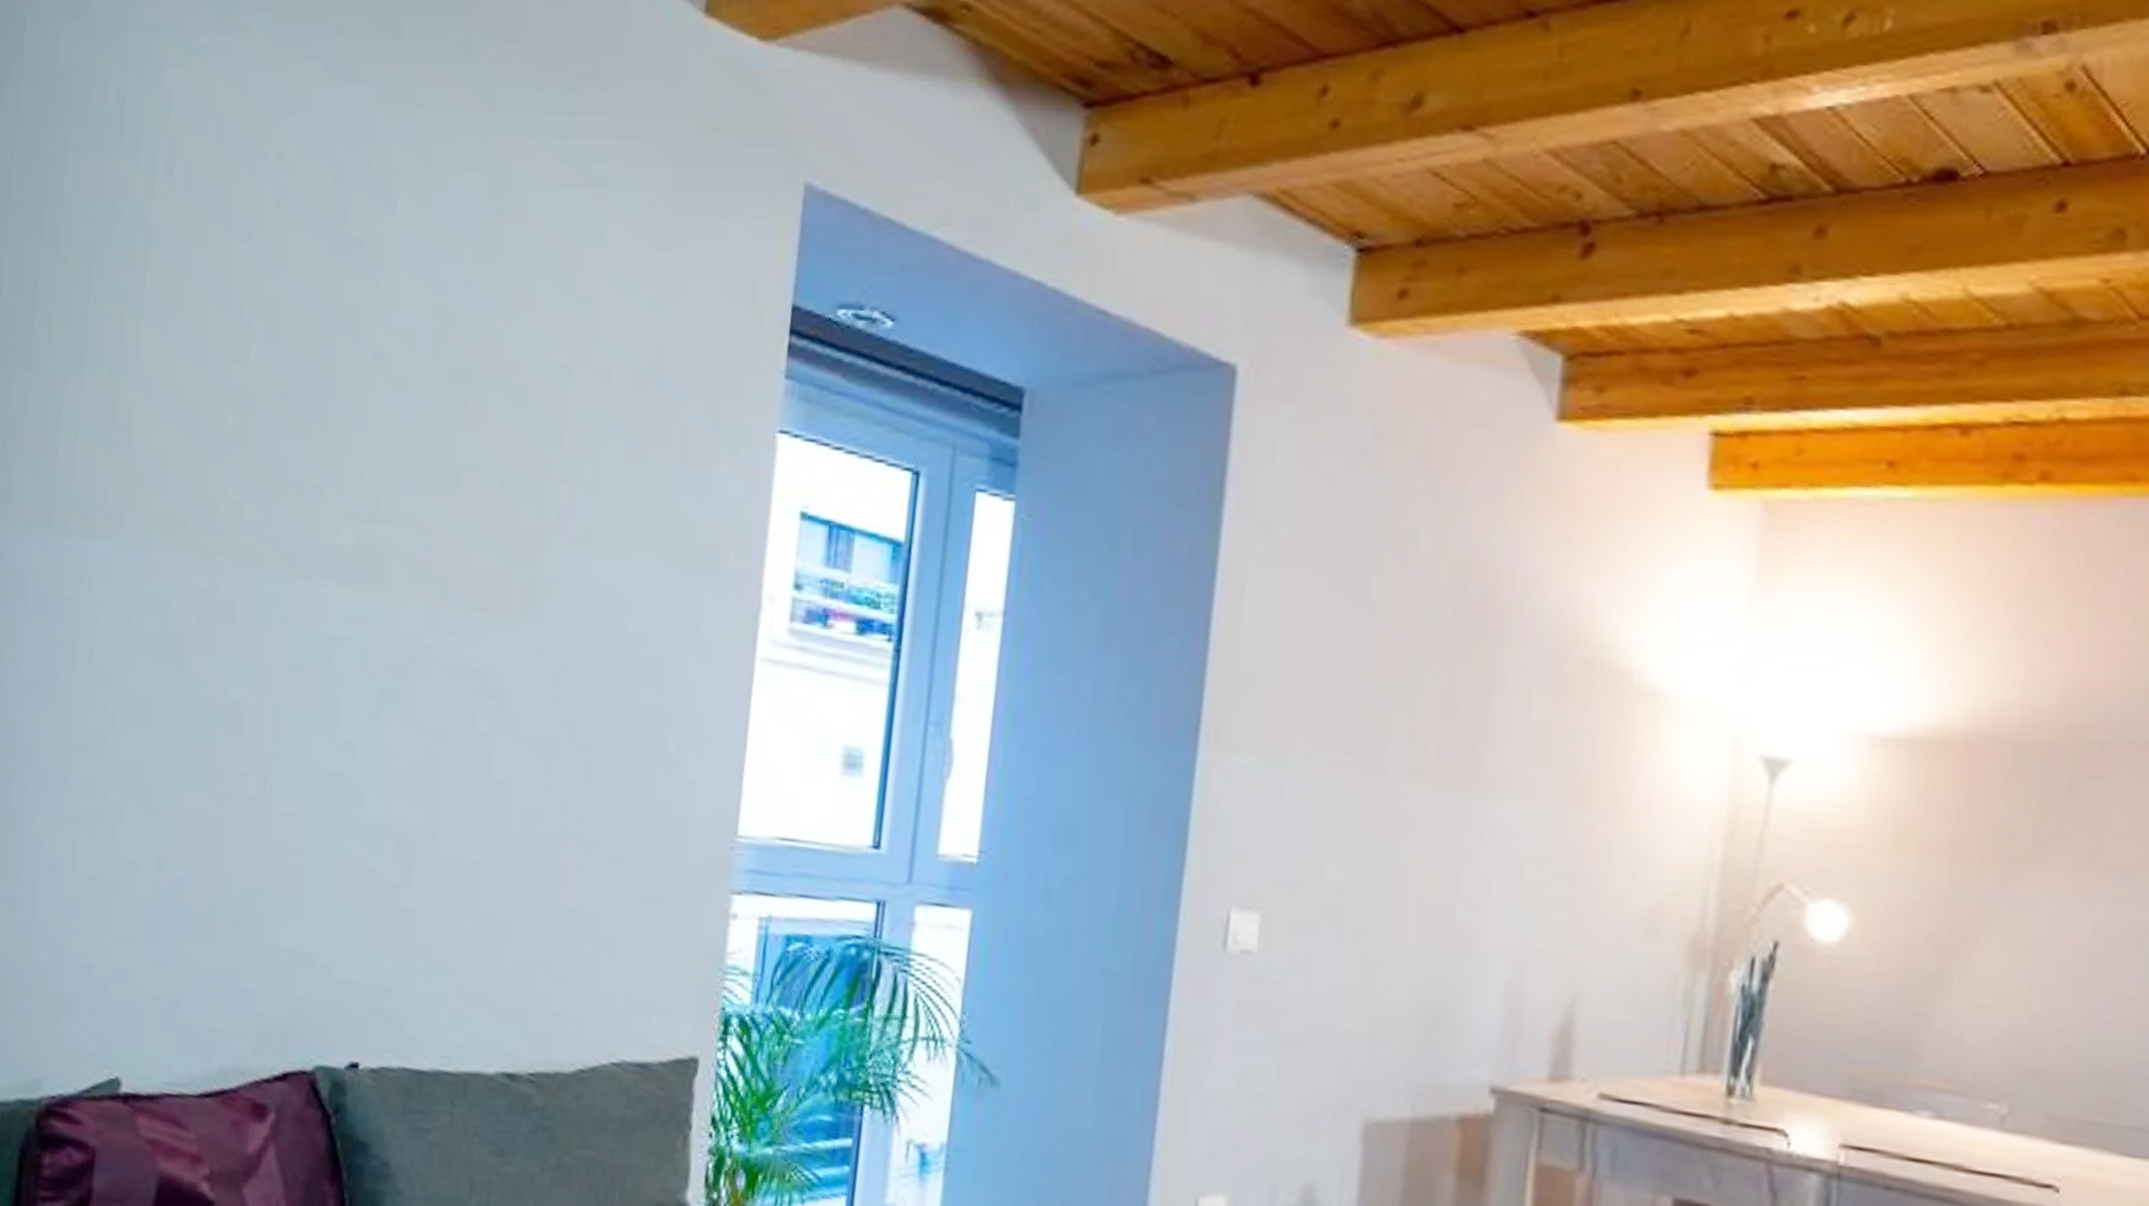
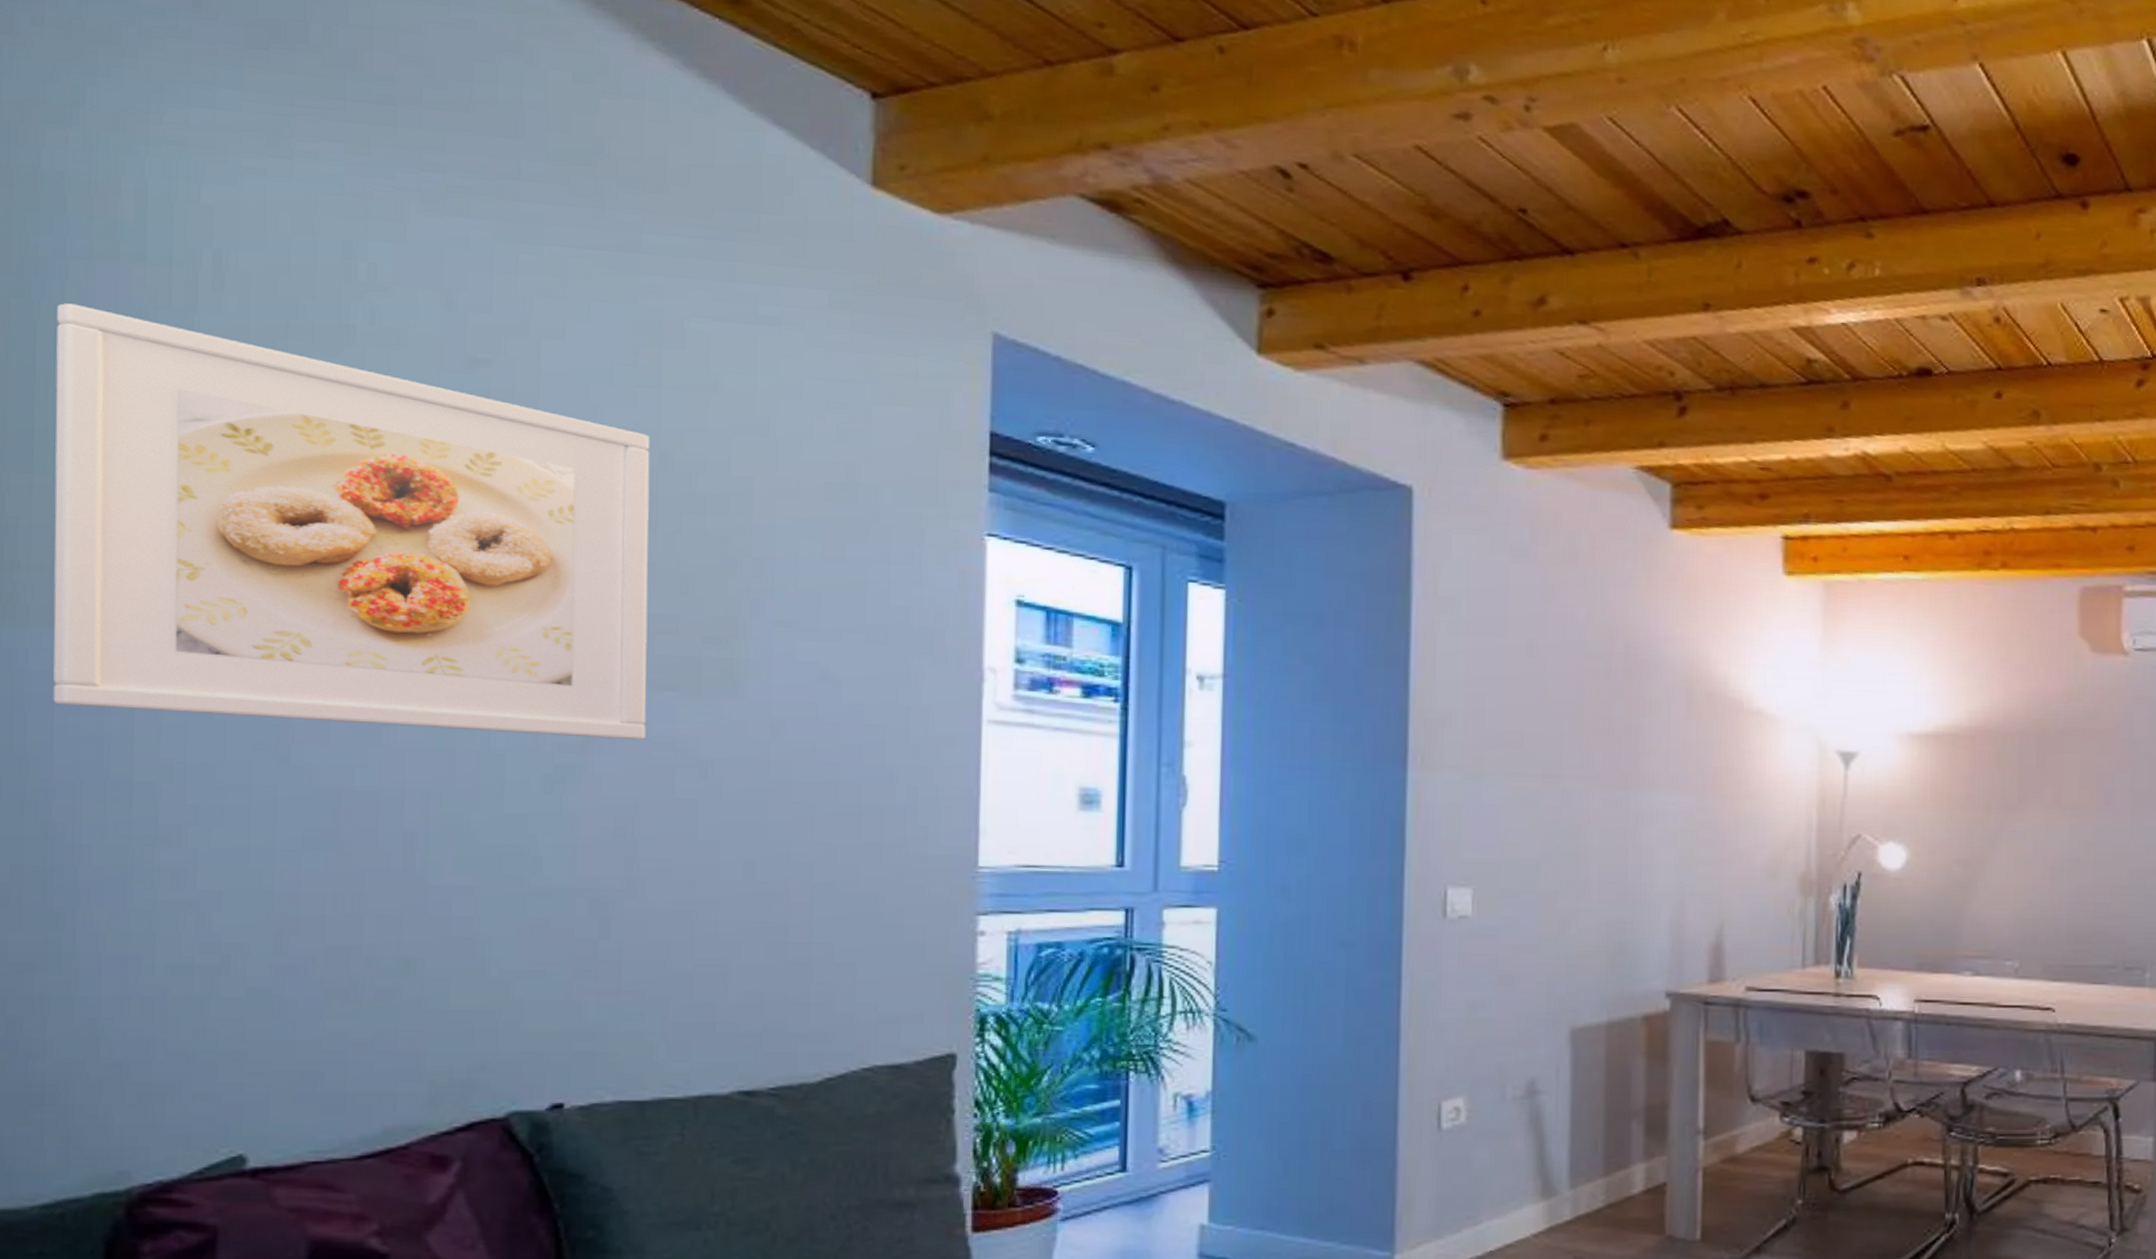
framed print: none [26,198,486,664] -> present [53,303,650,740]

